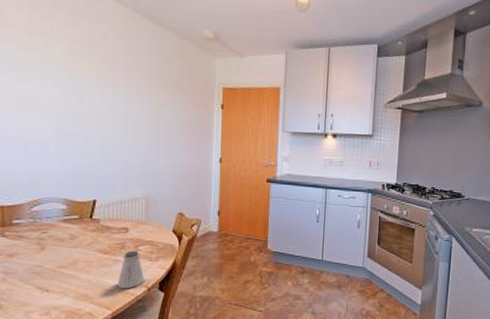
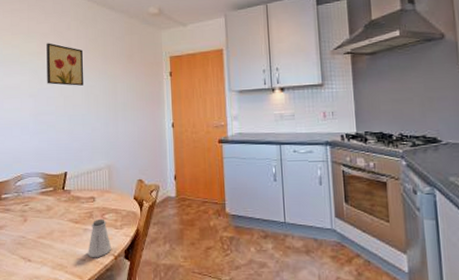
wall art: none [74,51,121,107] -> present [46,43,83,86]

